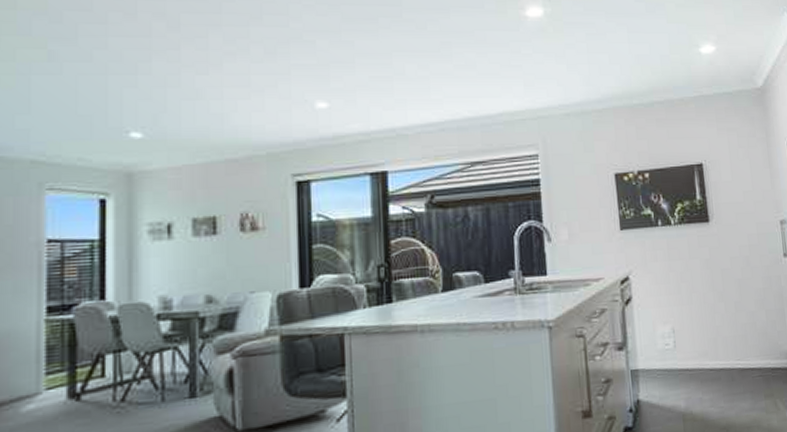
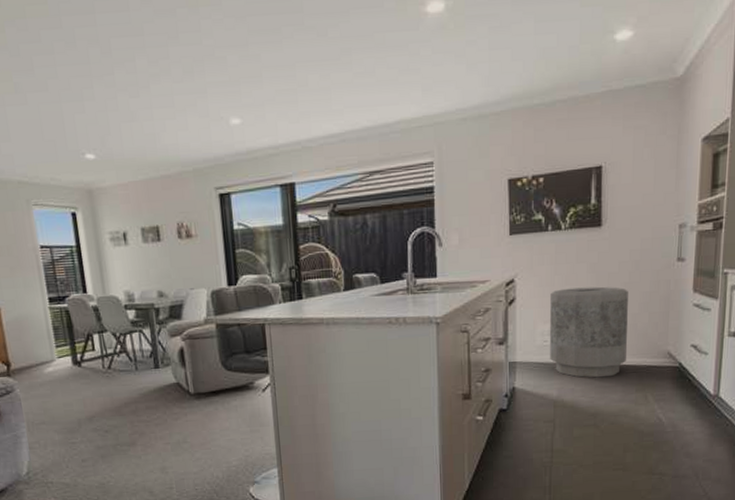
trash can: none [667,283,751,385] -> present [550,286,628,378]

